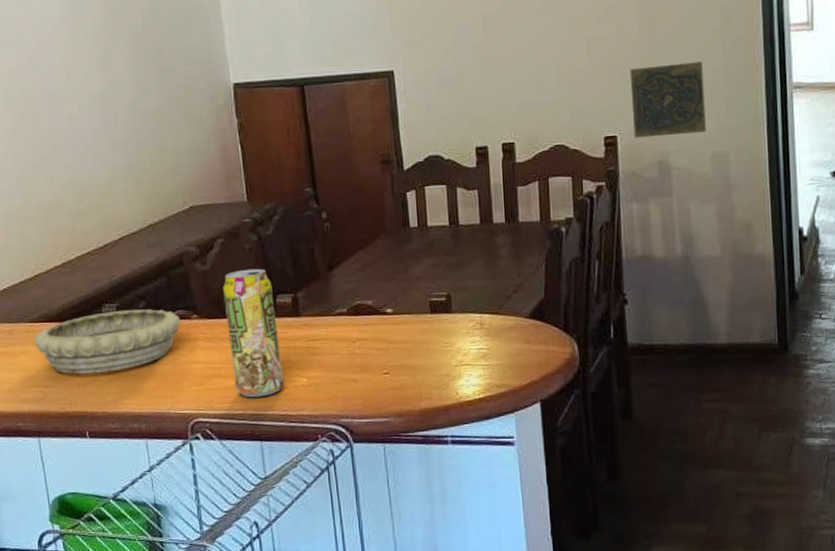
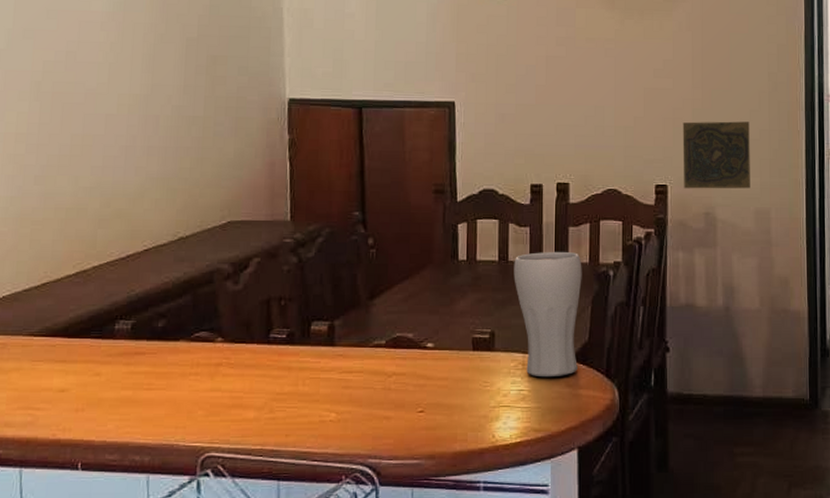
decorative bowl: present [34,309,181,374] -> none [30,328,203,396]
beverage can: present [223,268,284,398] -> none [253,292,311,432]
drinking glass: none [464,211,535,336] -> present [514,251,582,378]

